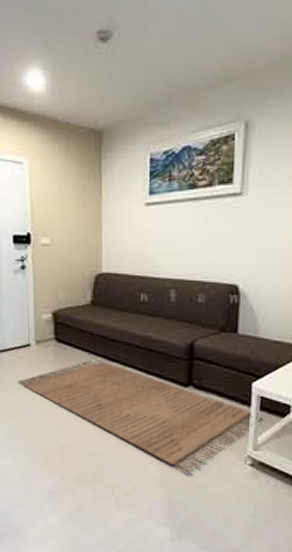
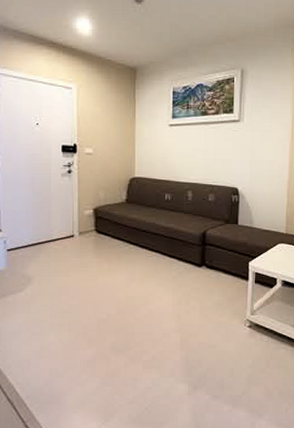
rug: present [18,359,264,473] -> none [62,246,258,336]

